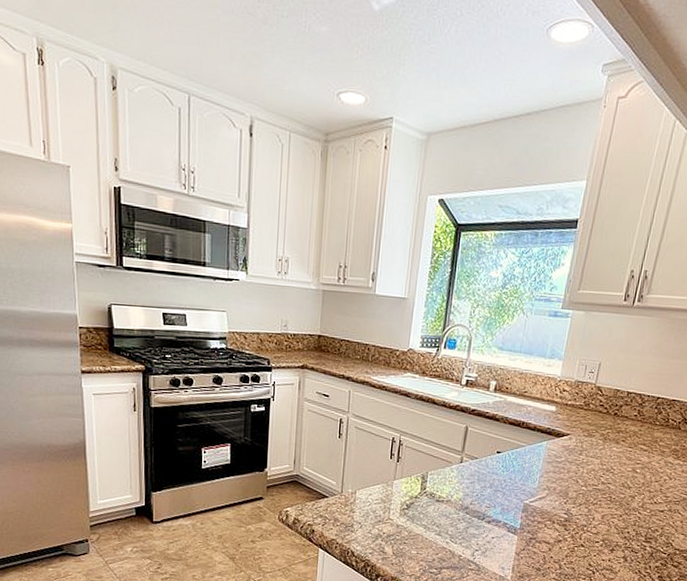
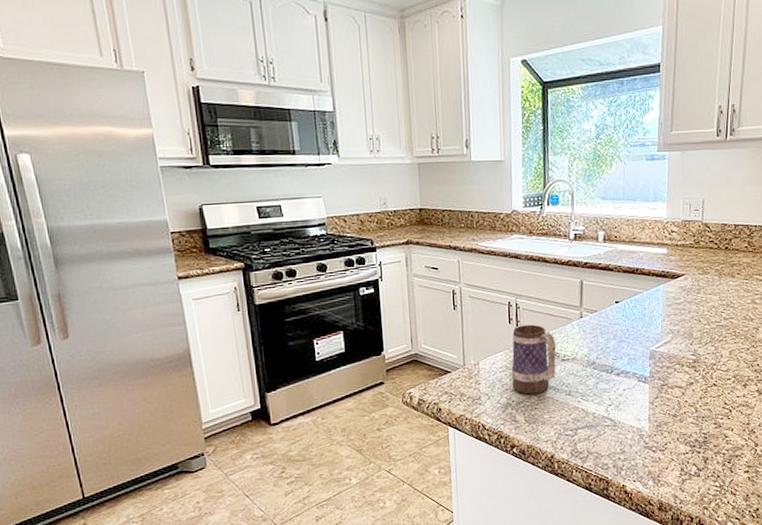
mug: none [384,461,433,530] -> present [511,324,557,395]

